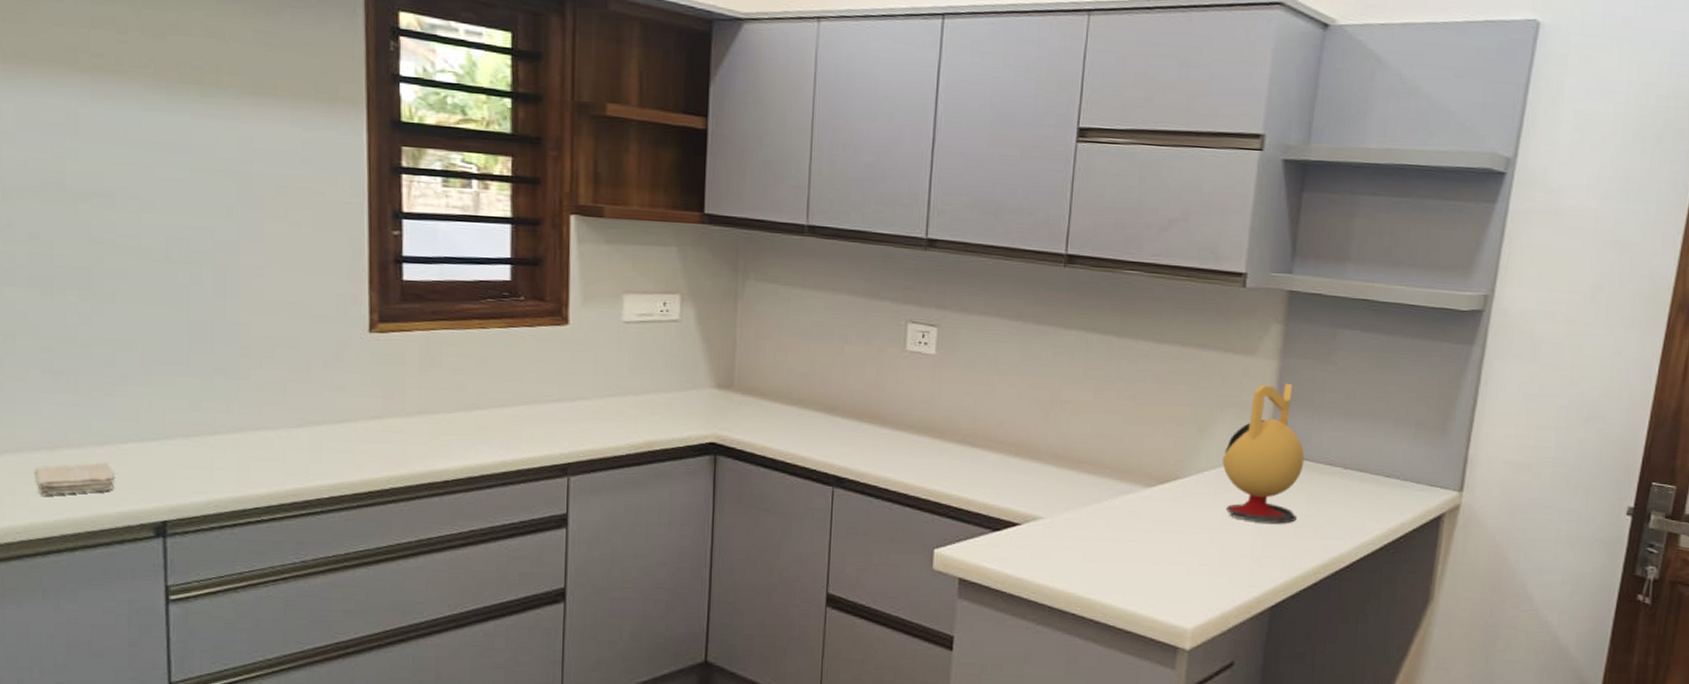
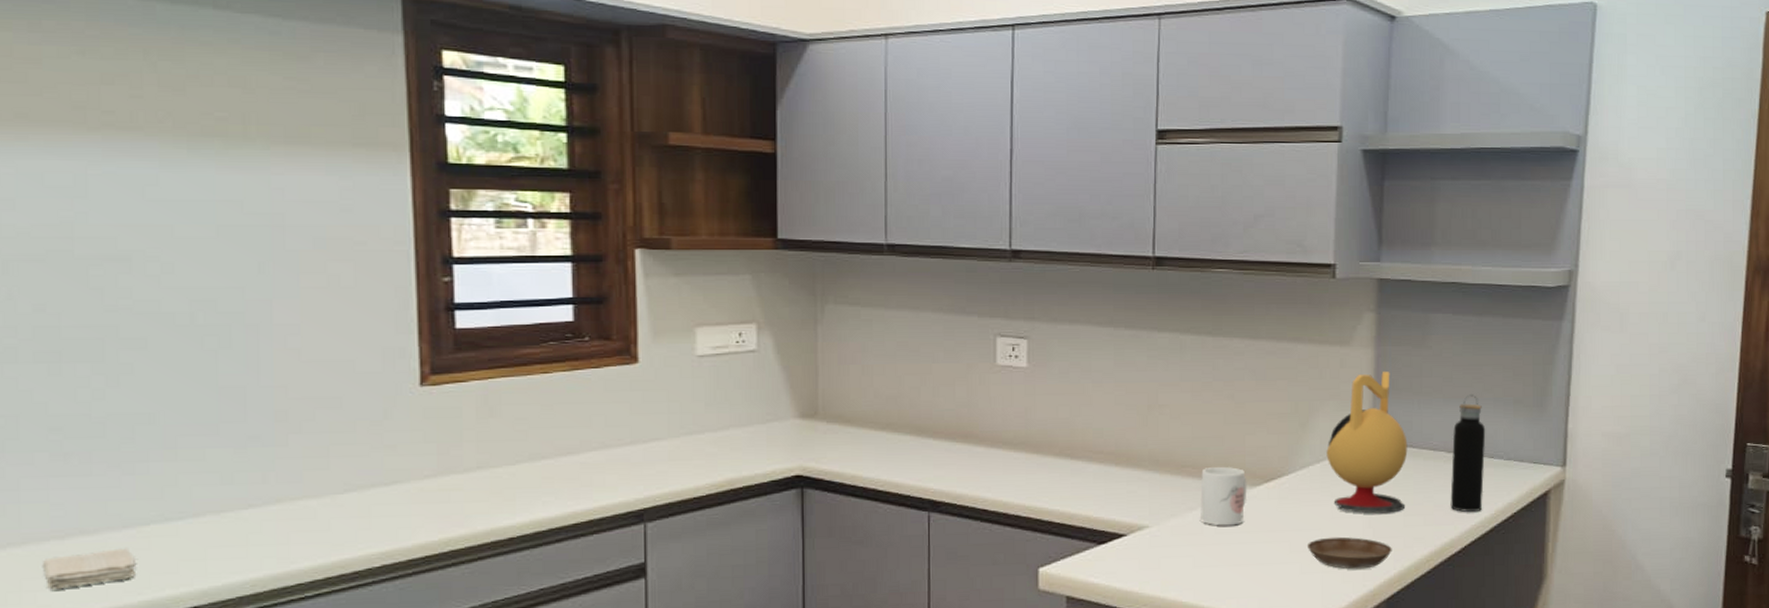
mug: none [1094,464,1142,524] -> present [1200,466,1247,526]
saucer: none [1195,542,1280,576] -> present [1306,536,1392,570]
water bottle: none [1342,412,1385,529] -> present [1450,394,1486,512]

